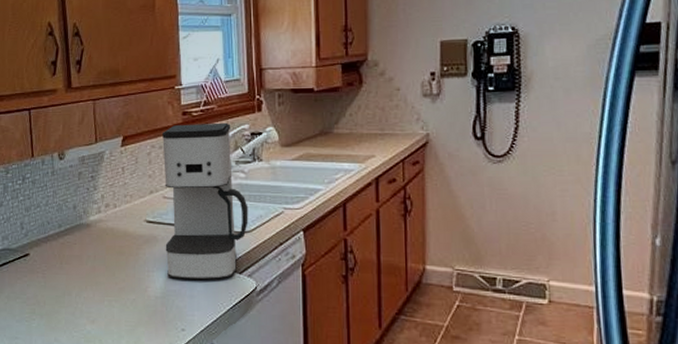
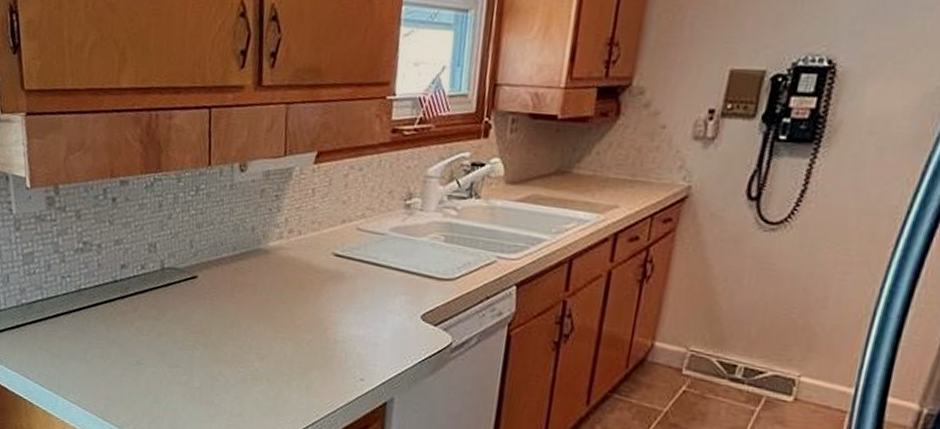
coffee maker: present [162,122,248,281] -> none [351,144,456,330]

